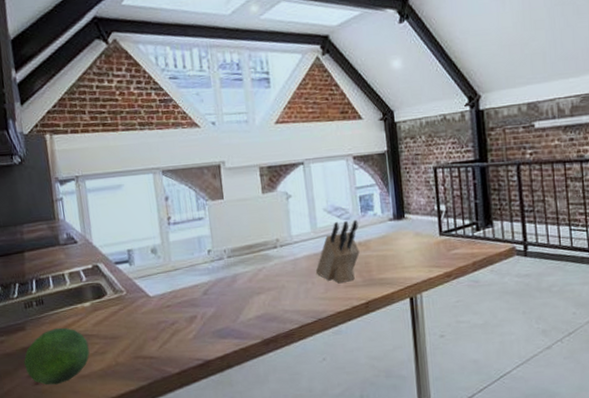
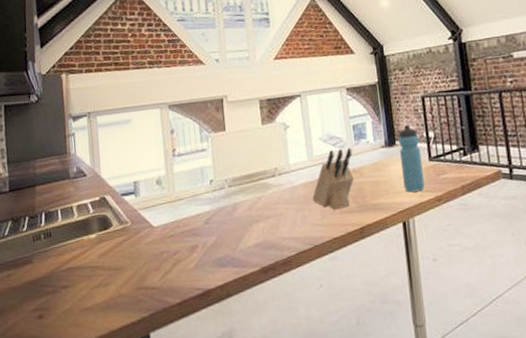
fruit: present [24,327,90,385] -> none [29,260,94,319]
water bottle: none [407,196,434,268] -> present [398,124,425,193]

